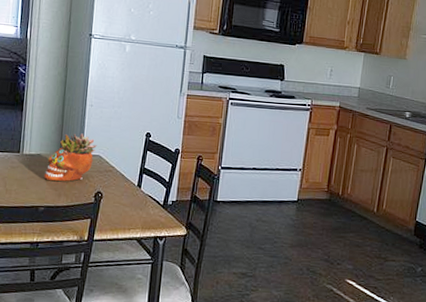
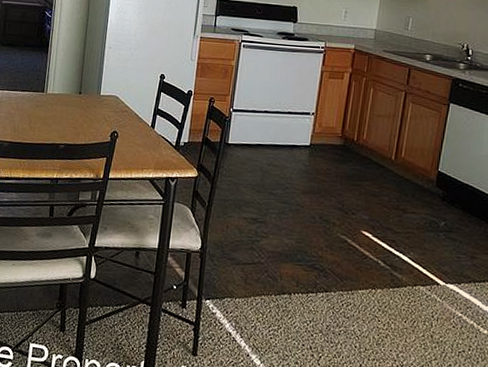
succulent planter: present [43,133,97,181] -> none [64,74,114,121]

